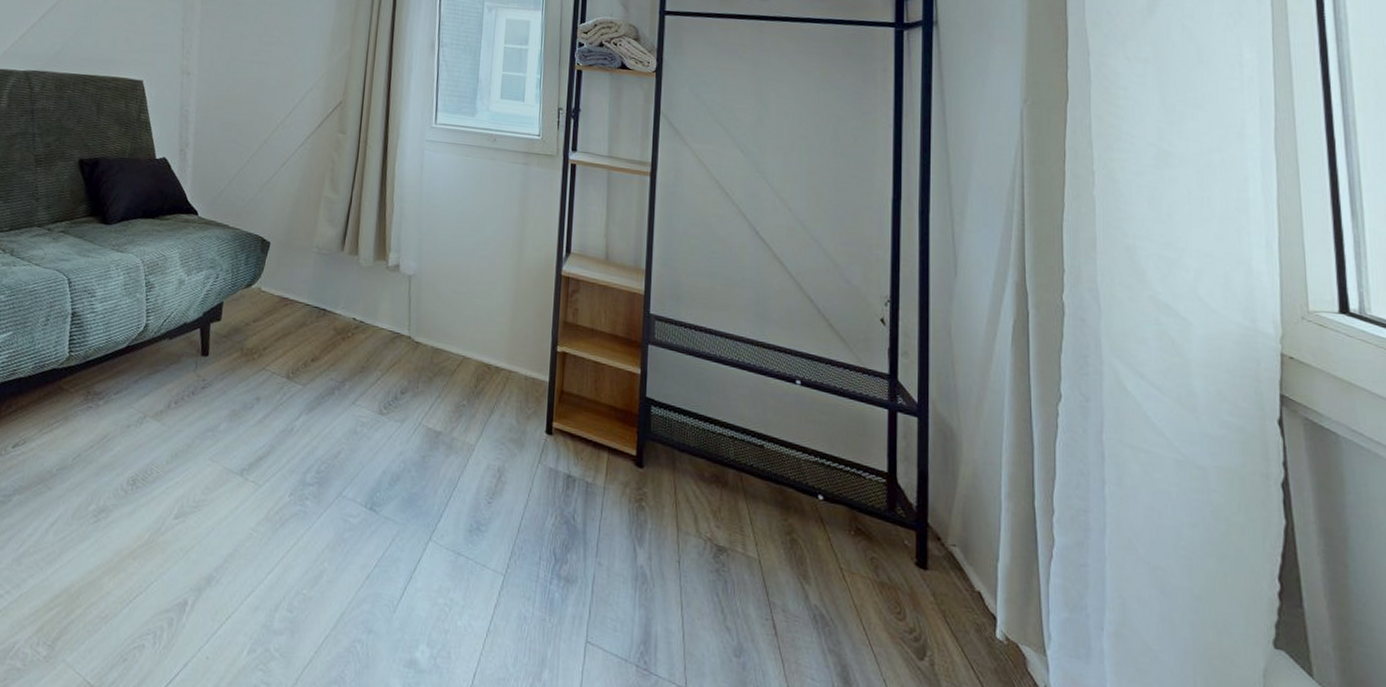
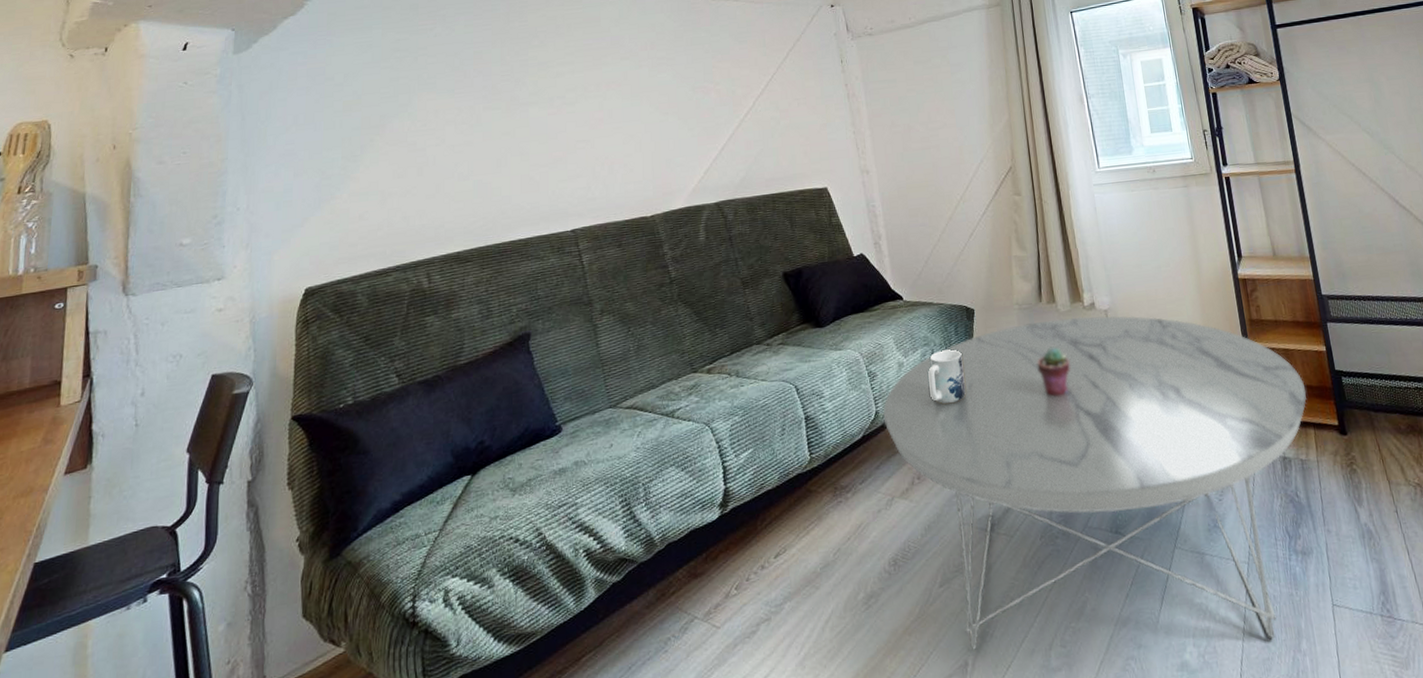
coffee table: none [152,269,609,661] -> present [882,315,1307,650]
mug: none [205,277,248,335] -> present [927,349,966,404]
potted succulent: none [324,301,359,354] -> present [1037,347,1070,397]

